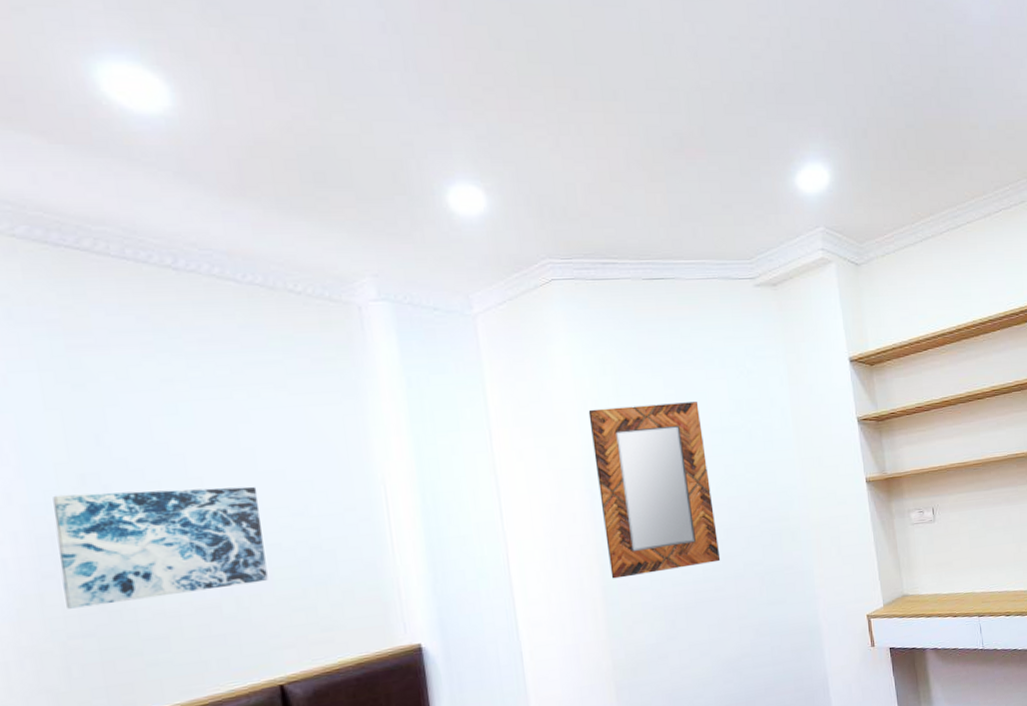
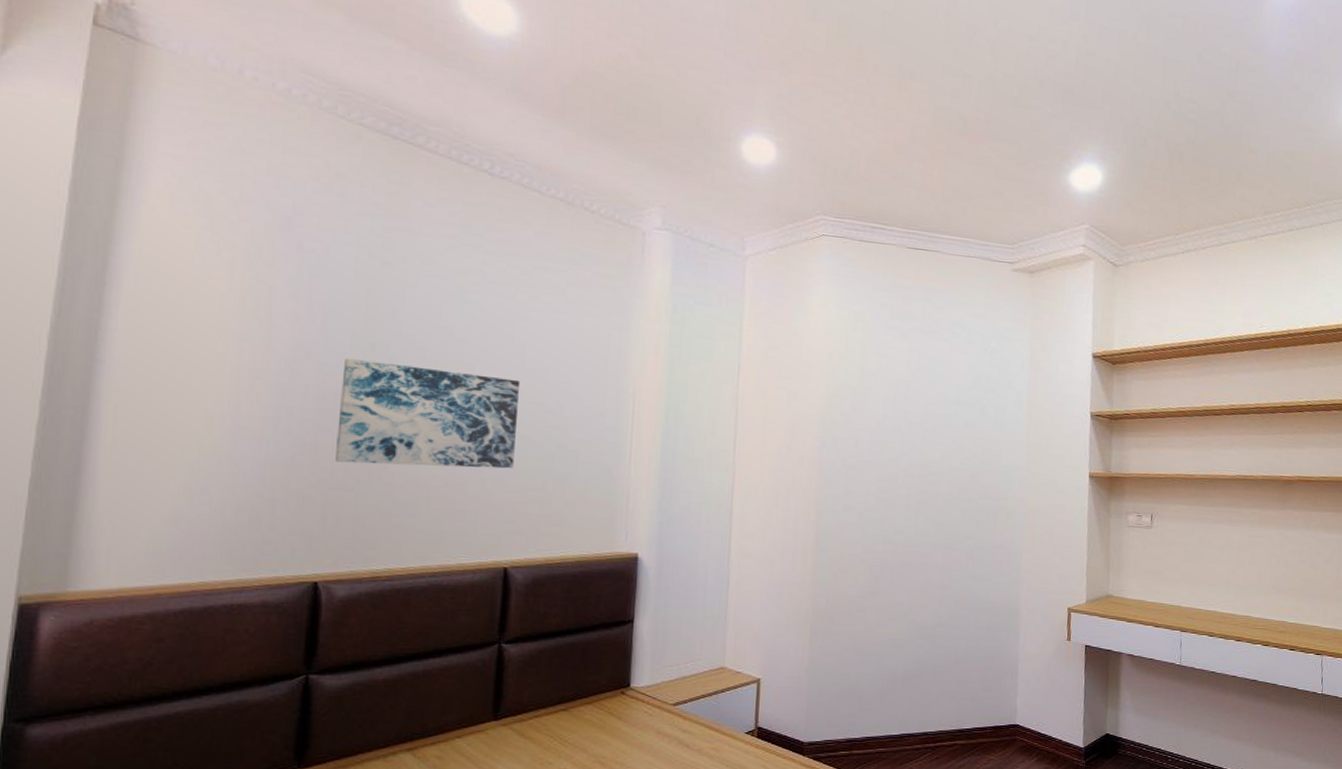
home mirror: present [588,401,721,579] -> none [826,361,939,528]

